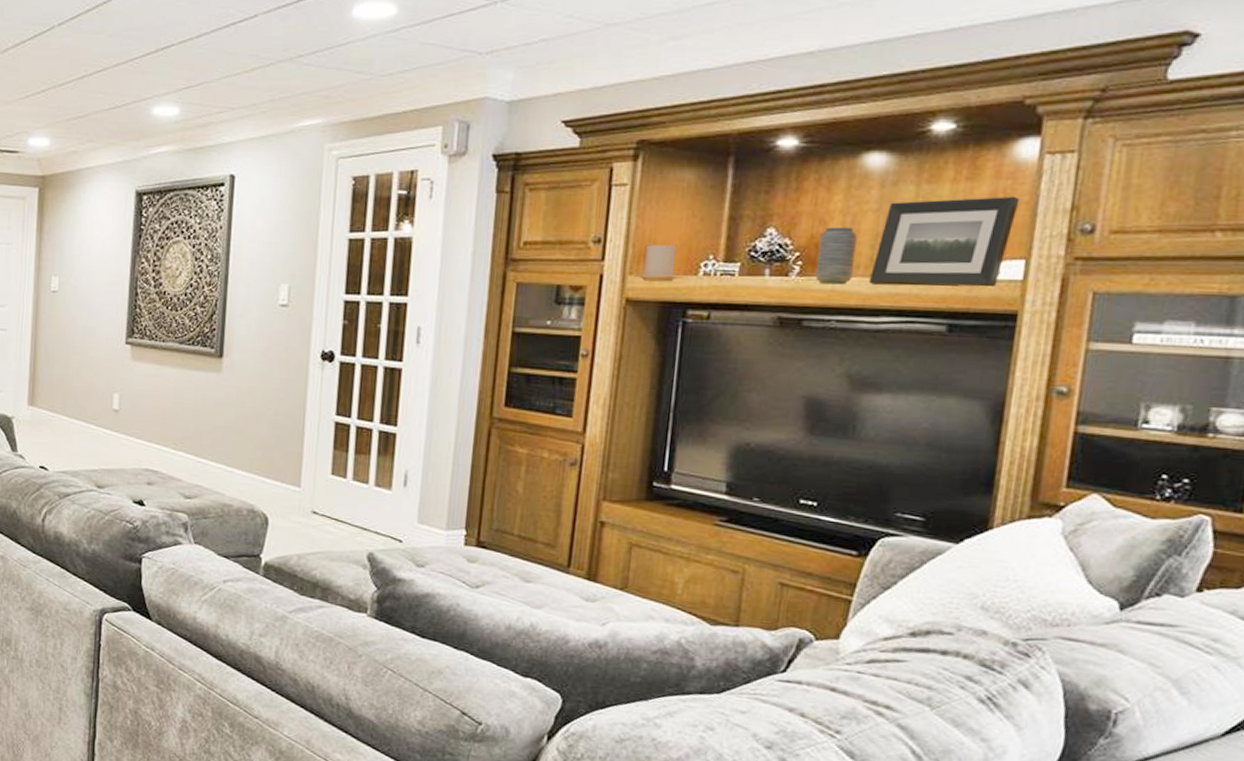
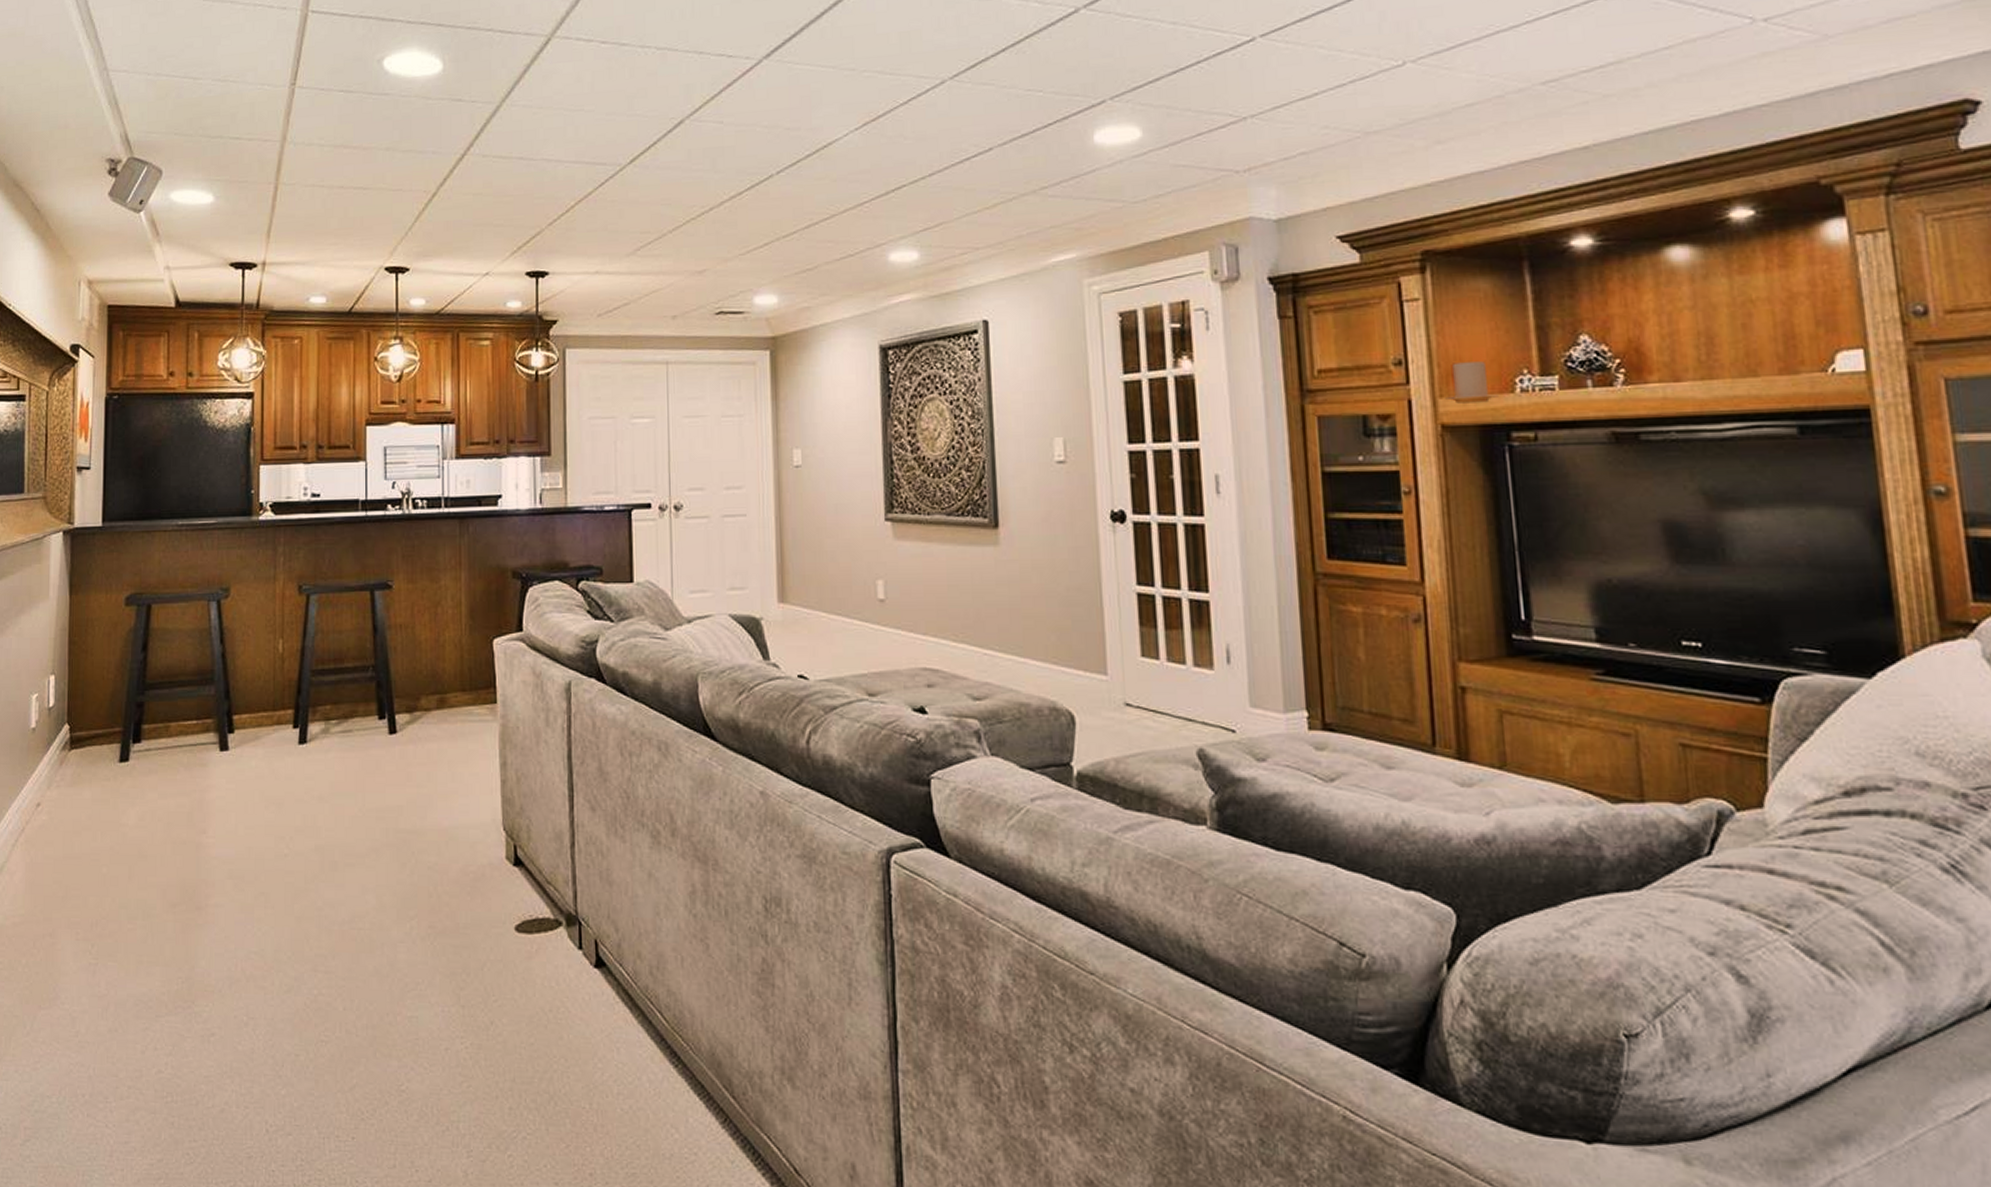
vase: present [815,227,857,285] -> none [1638,328,1682,392]
picture frame: present [869,196,1020,288] -> none [1701,281,1841,388]

